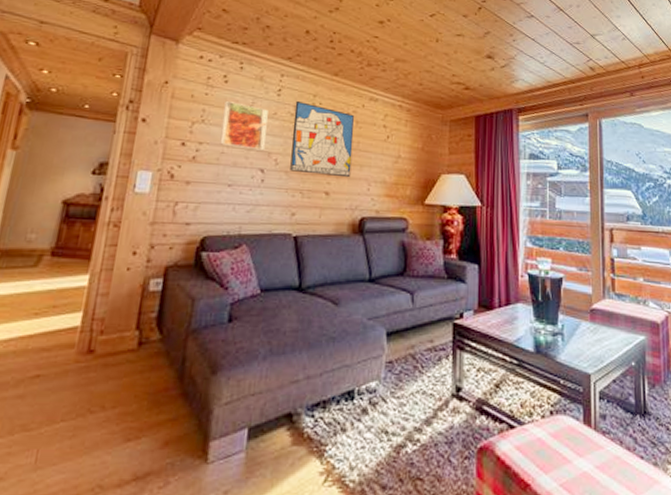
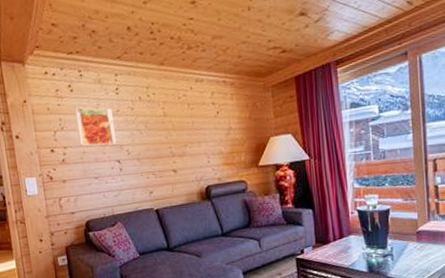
wall art: present [290,100,354,178] -> none [132,95,192,158]

